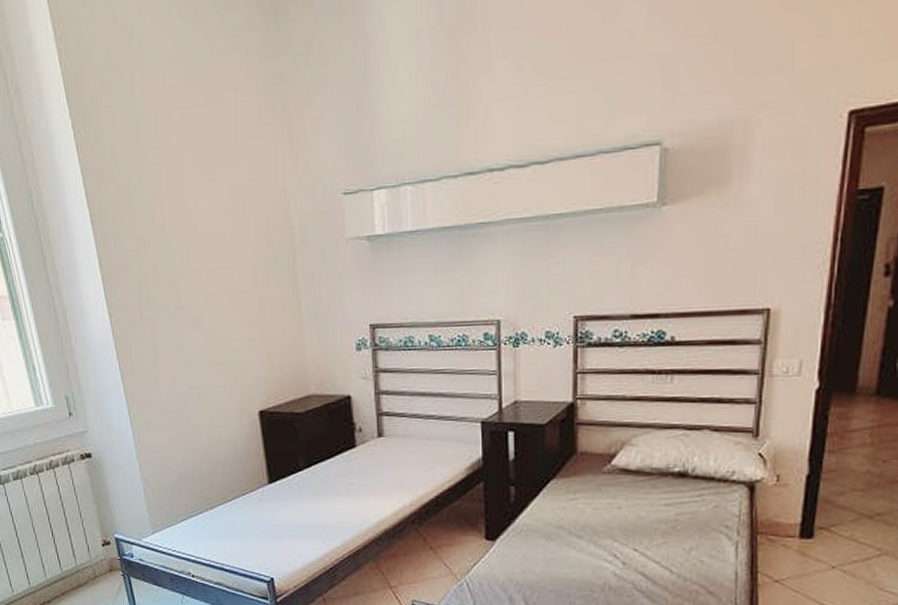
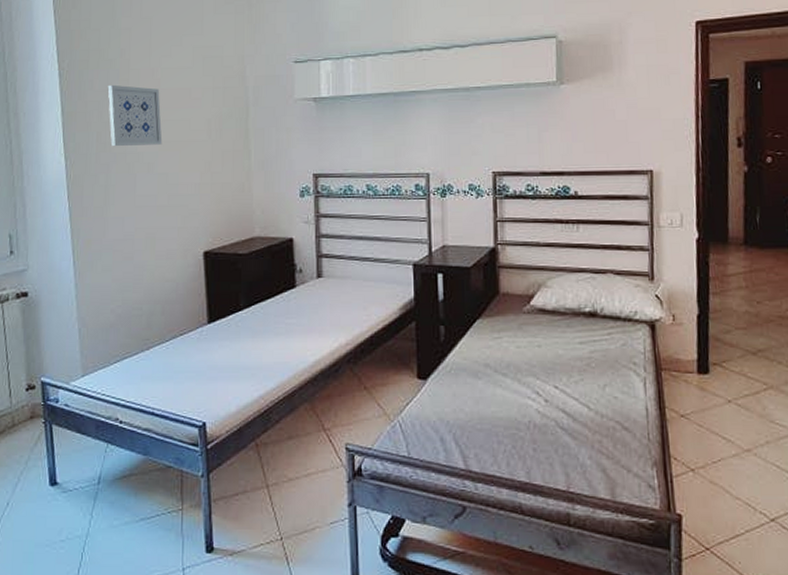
wall art: none [143,230,207,300] -> present [107,84,163,146]

